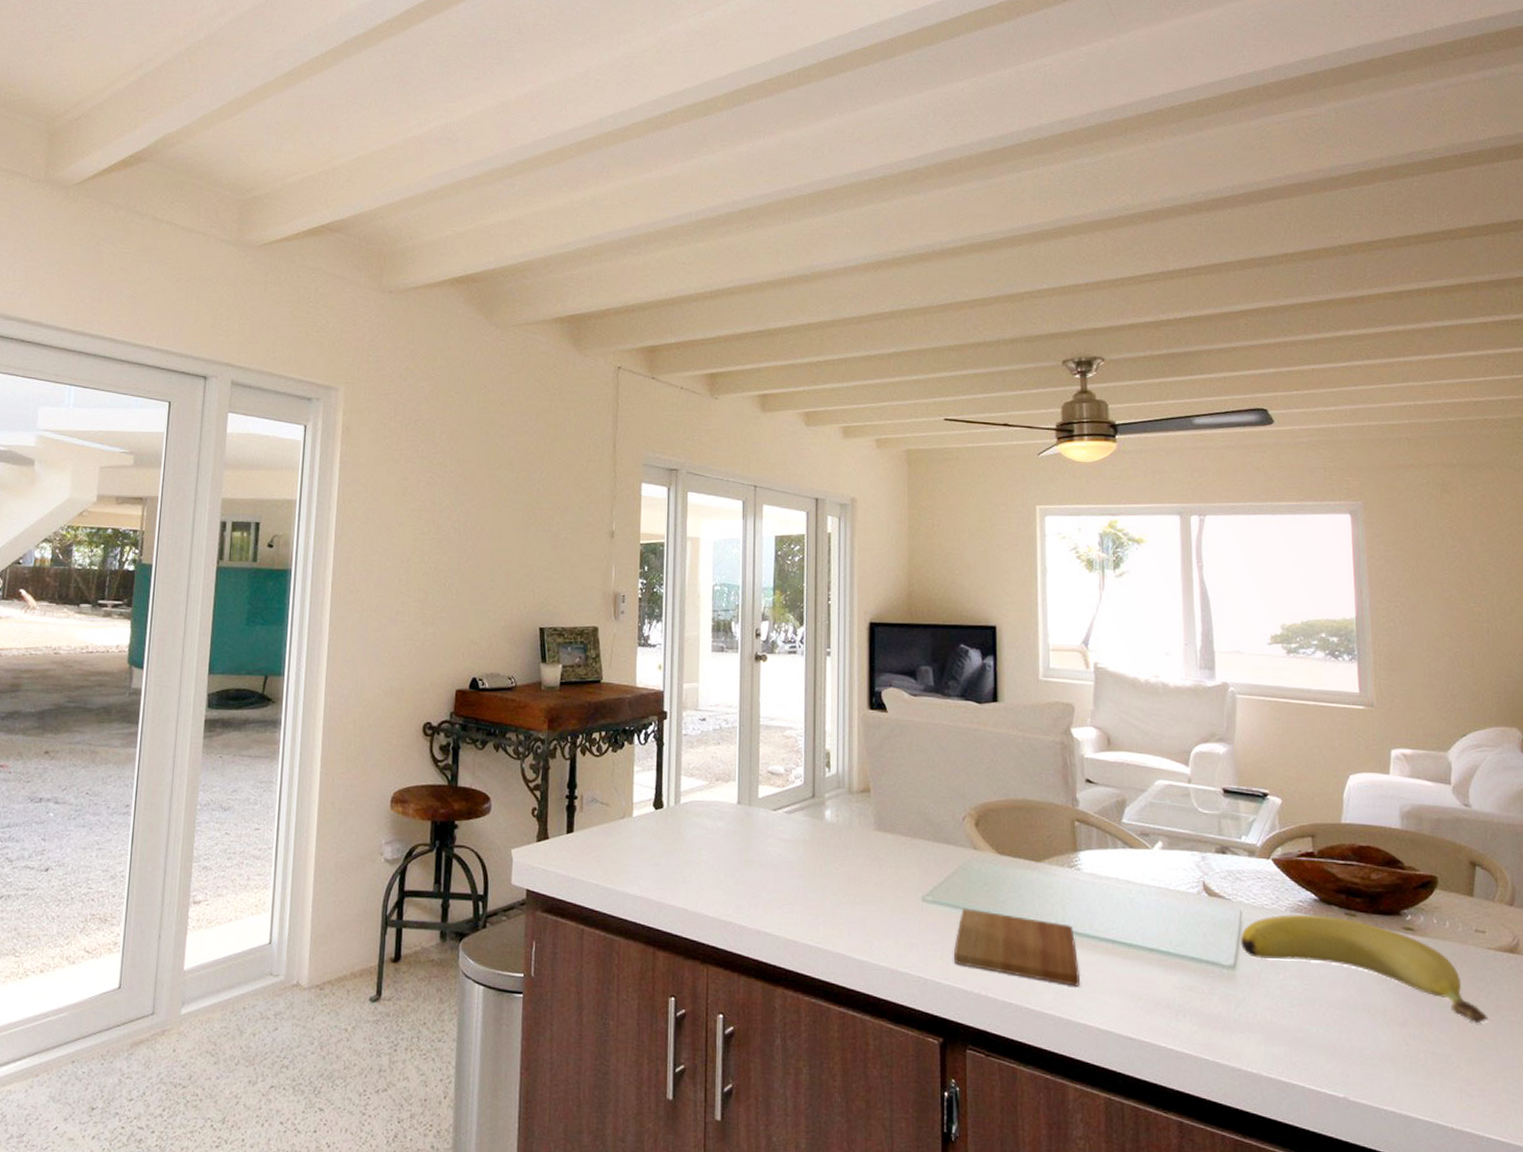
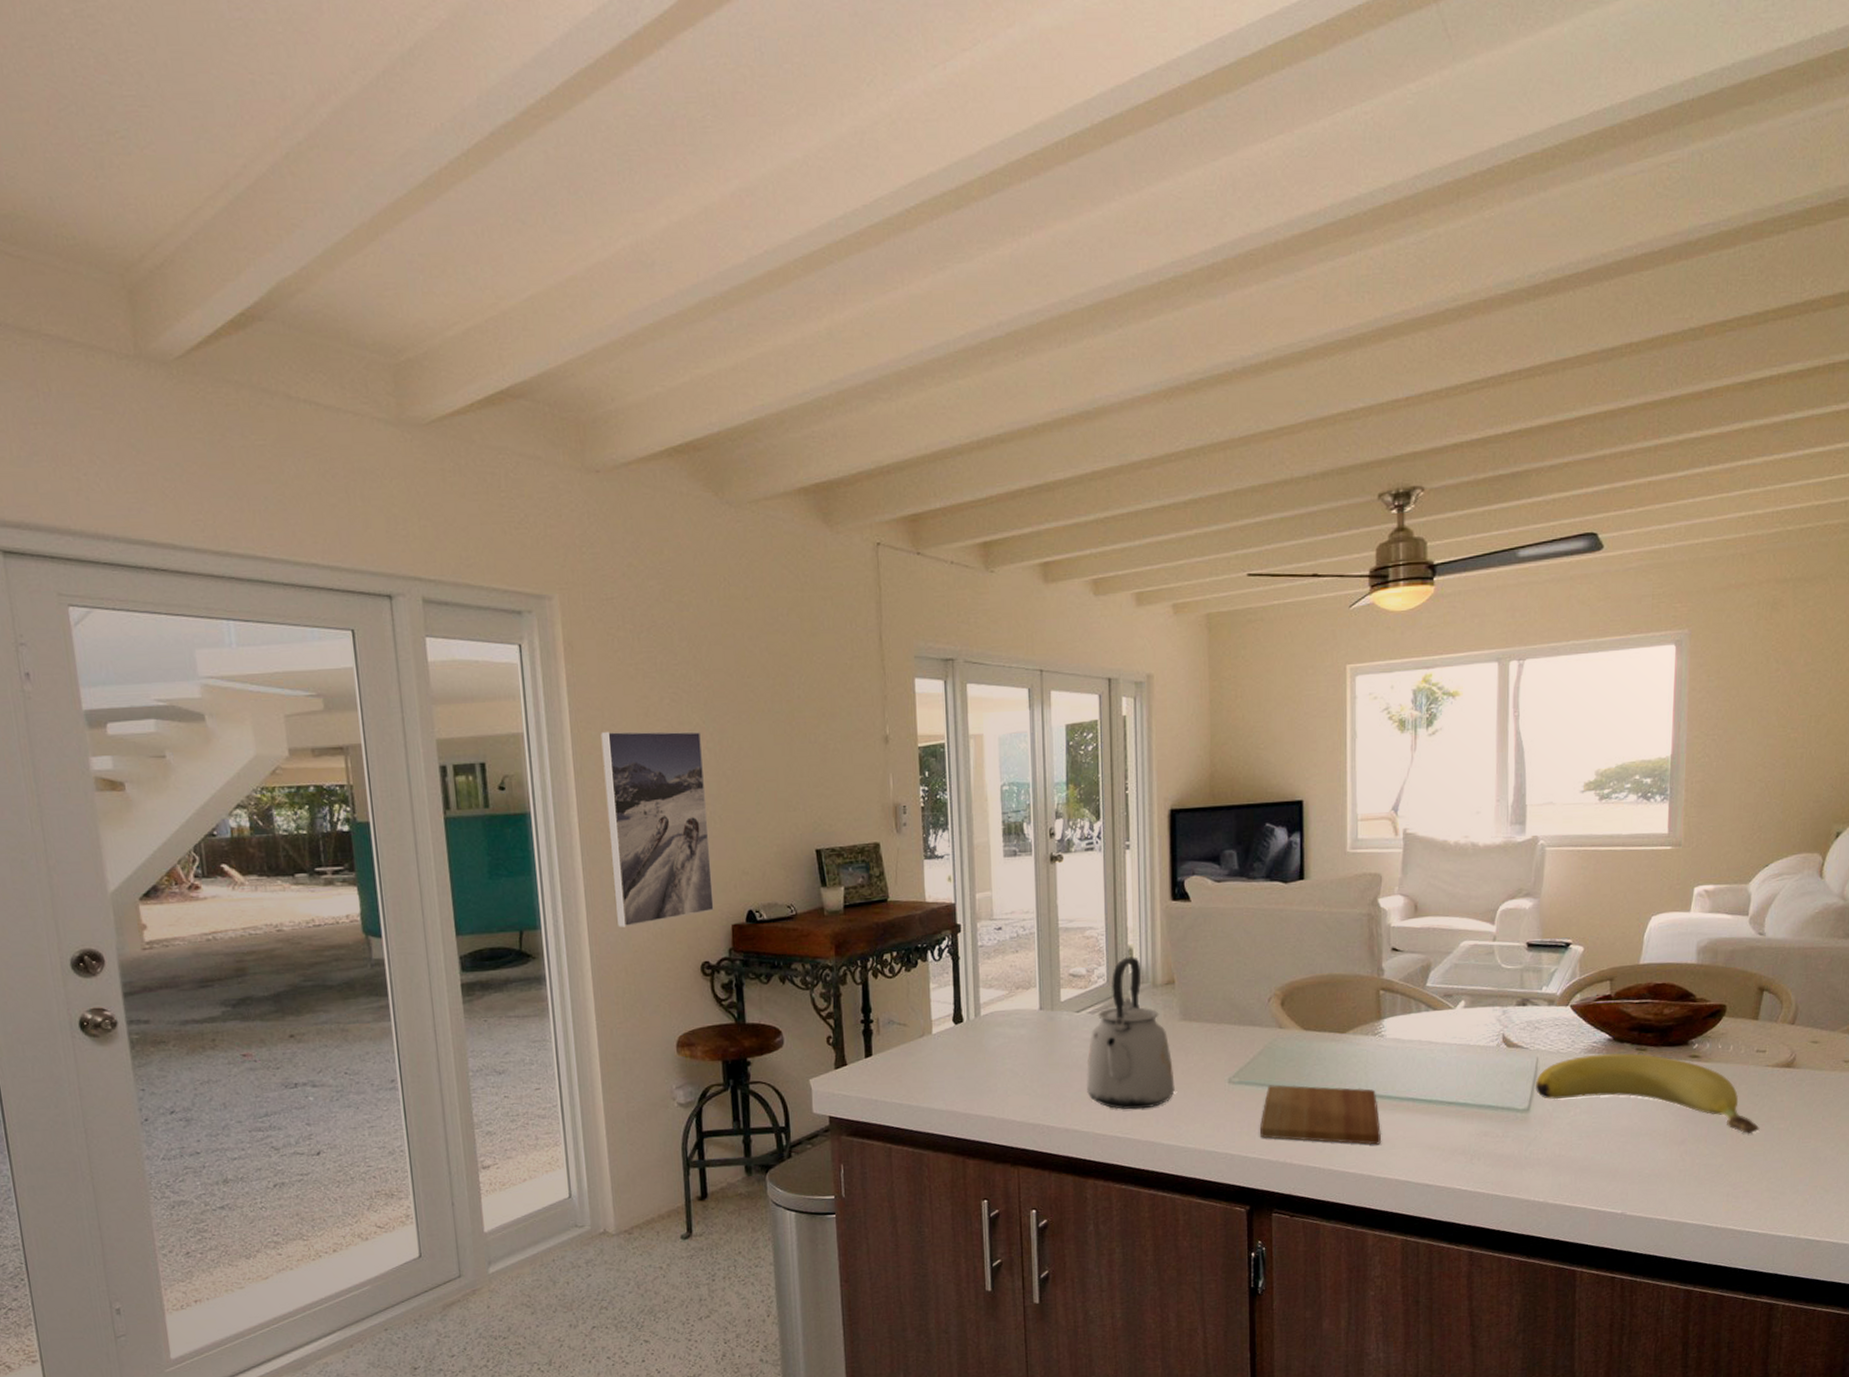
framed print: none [353,505,450,682] -> present [601,731,714,927]
kettle: none [780,760,868,919] -> present [1087,957,1175,1110]

